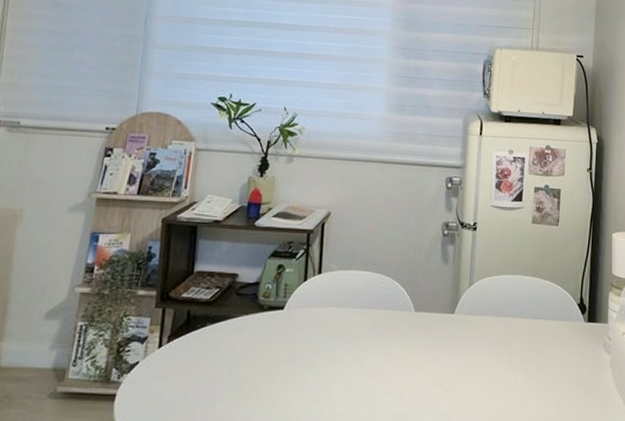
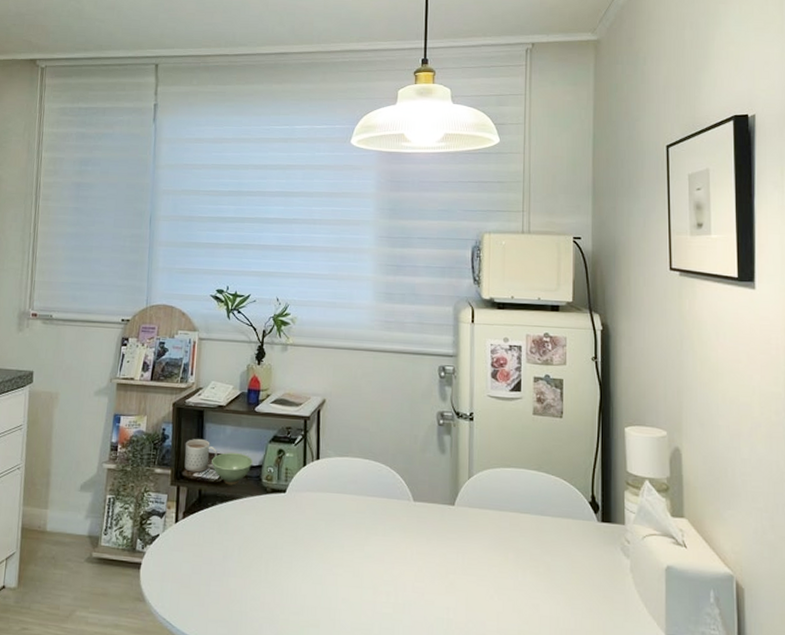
mug: none [172,257,211,293] -> present [184,439,217,473]
bowl: none [203,269,249,305] -> present [212,452,253,485]

